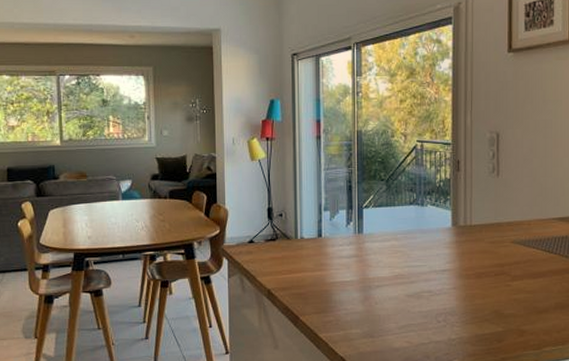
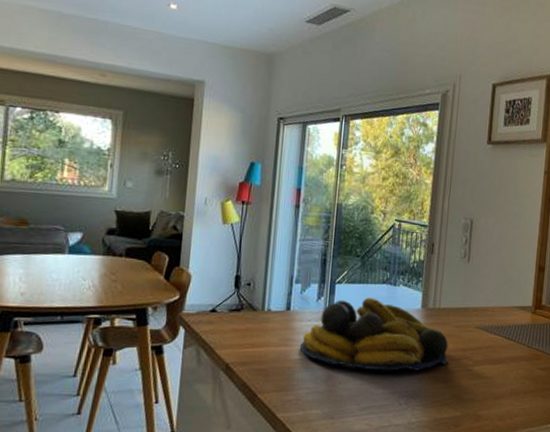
fruit bowl: none [334,219,486,290] -> present [299,297,449,371]

